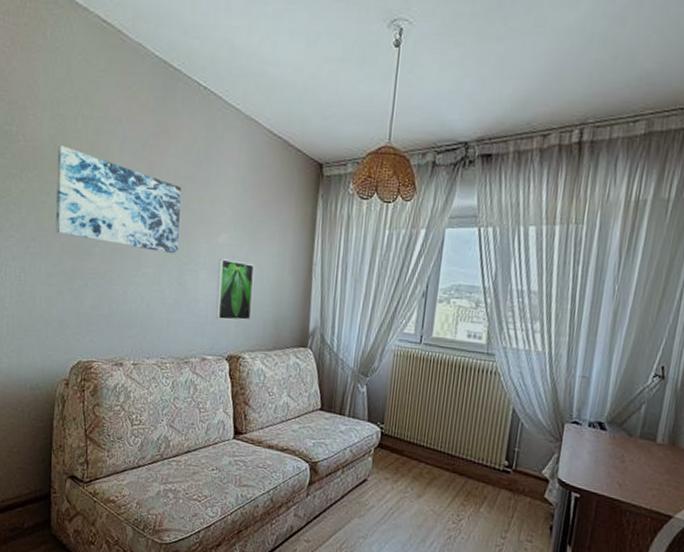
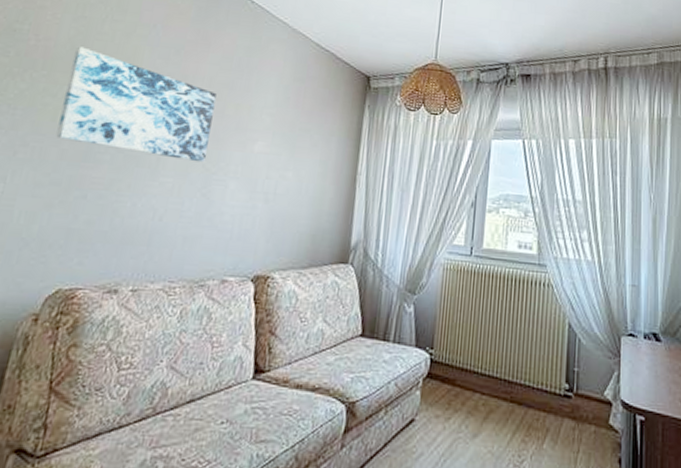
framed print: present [215,258,255,321] -> none [242,167,293,235]

